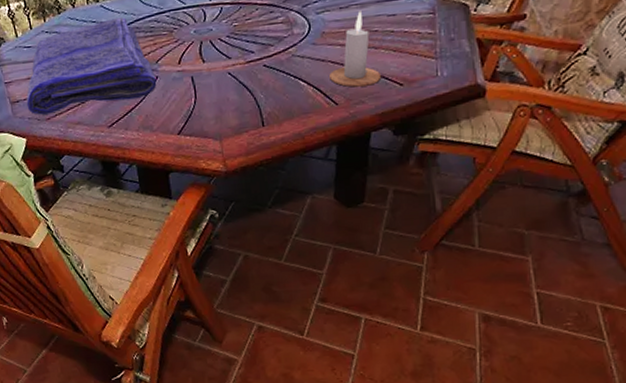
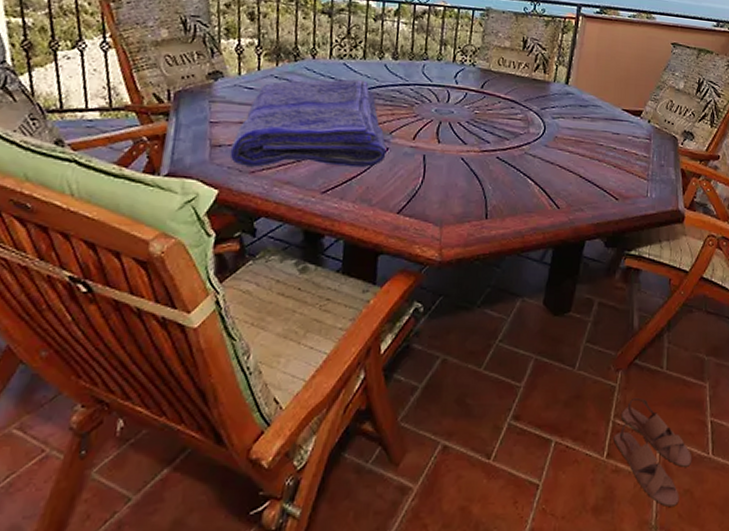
candle: present [329,11,382,87] -> none [556,124,601,195]
sandal: none [426,275,518,371] -> present [613,397,692,506]

